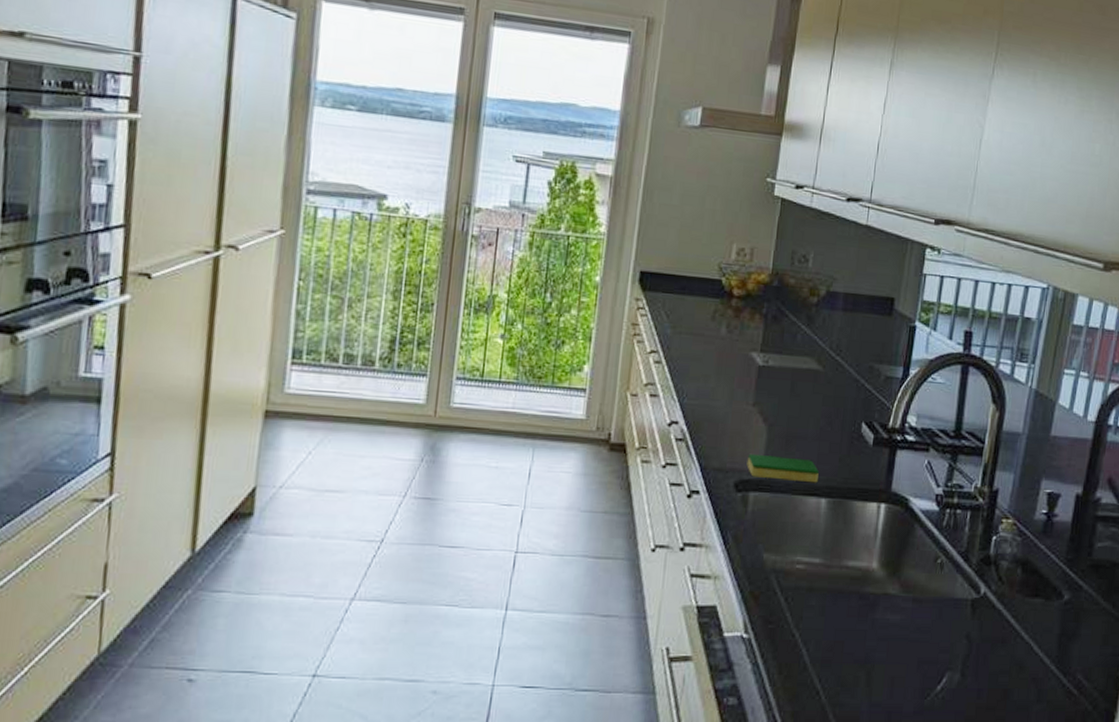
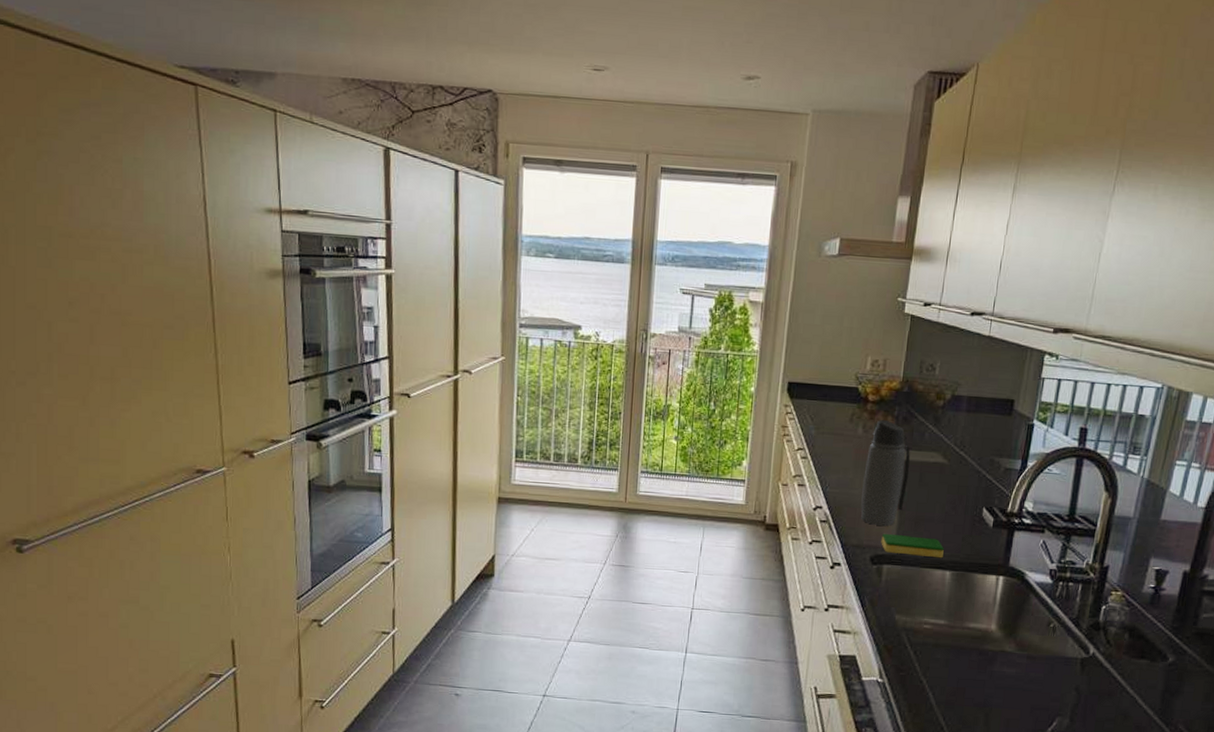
water bottle: none [723,317,781,445] -> present [861,419,910,526]

